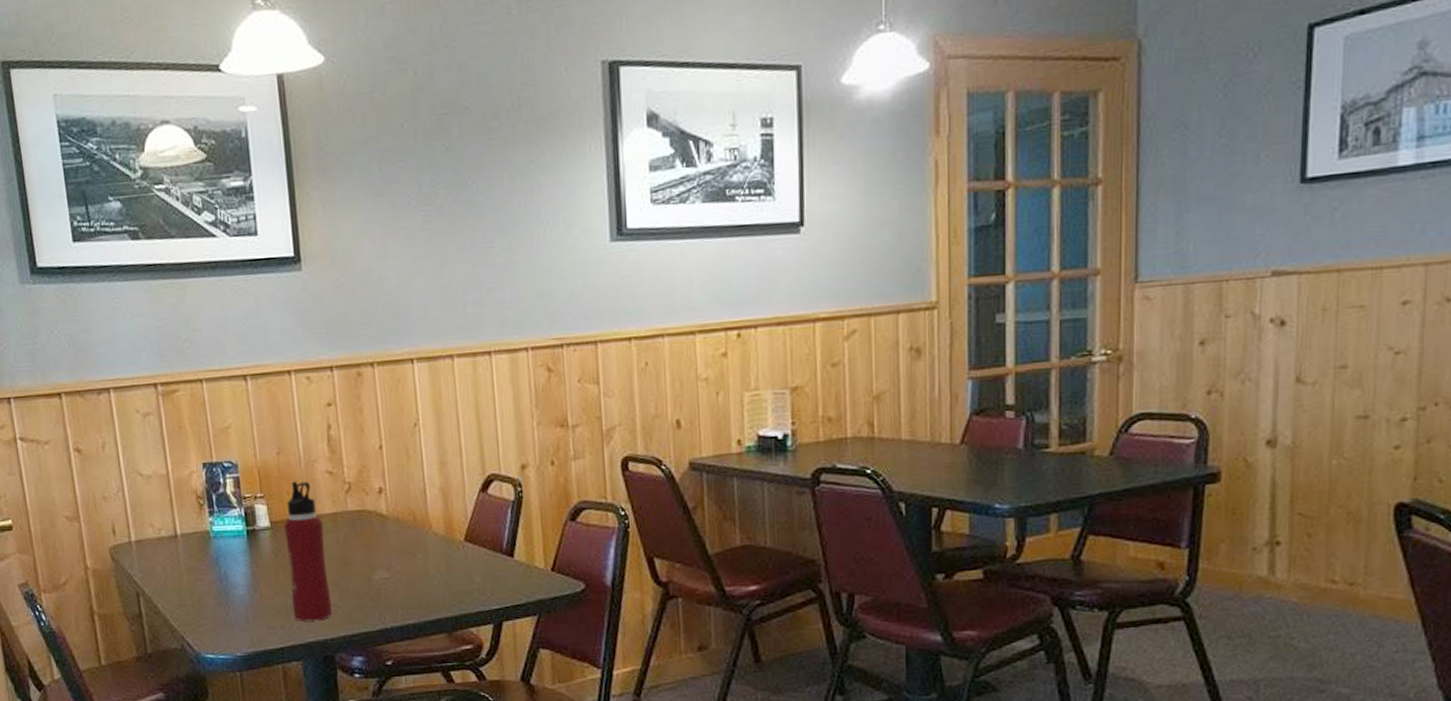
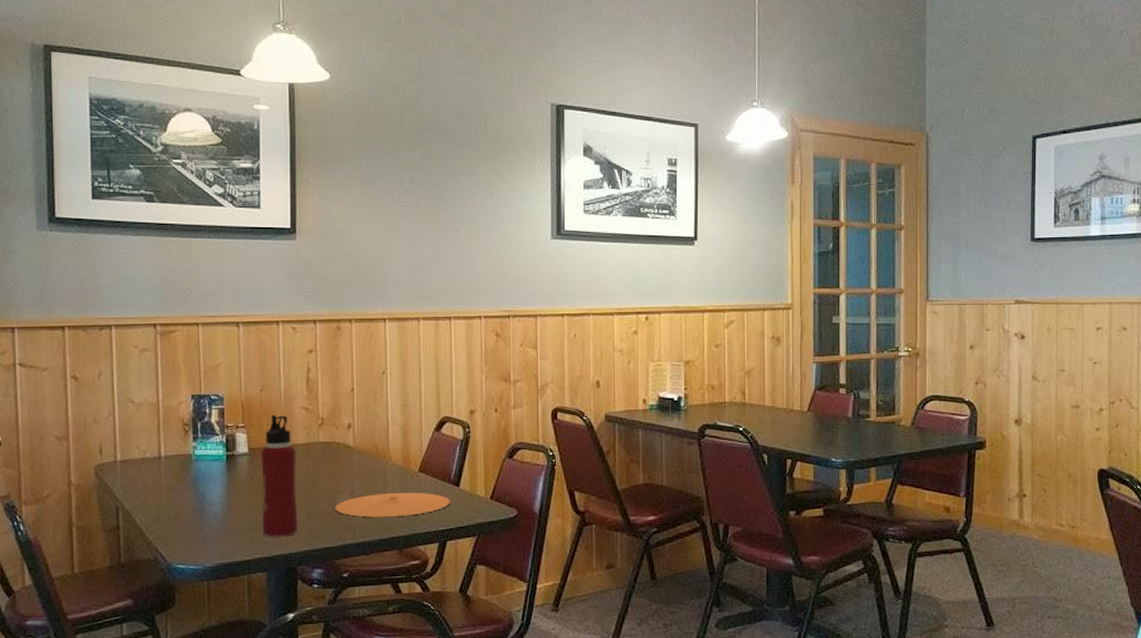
plate: none [371,565,504,597] -> present [335,492,450,518]

